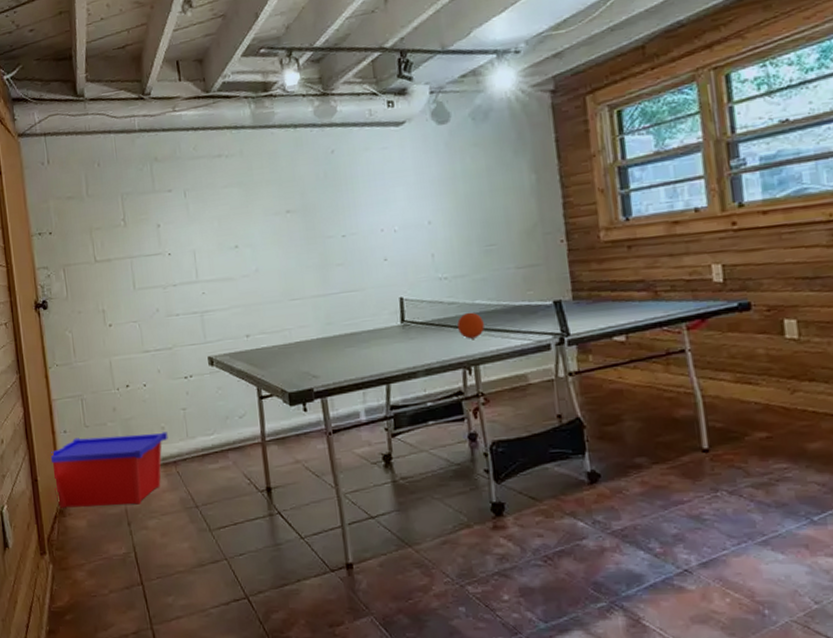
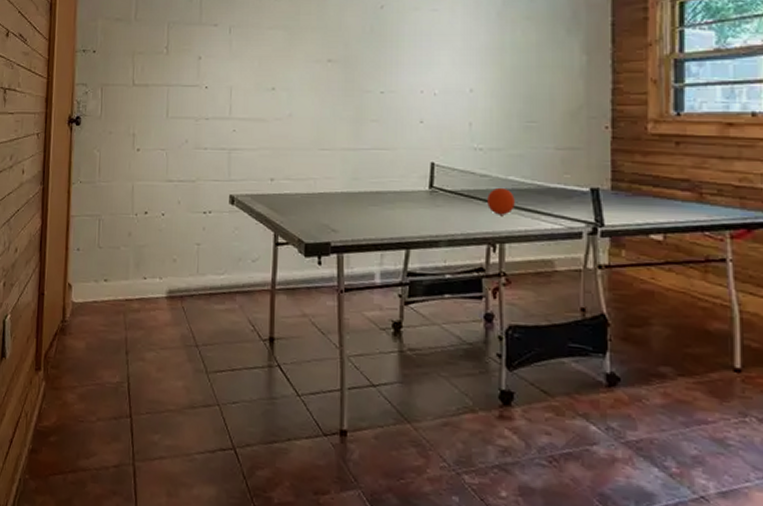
storage bin: present [50,432,168,508] -> none [59,257,179,335]

